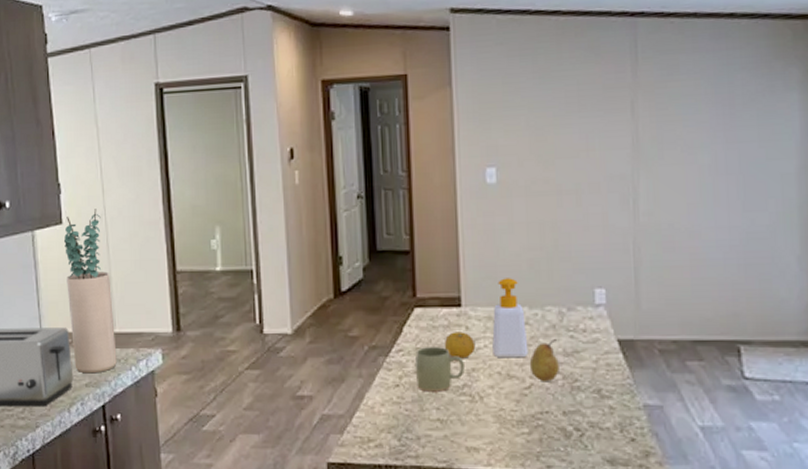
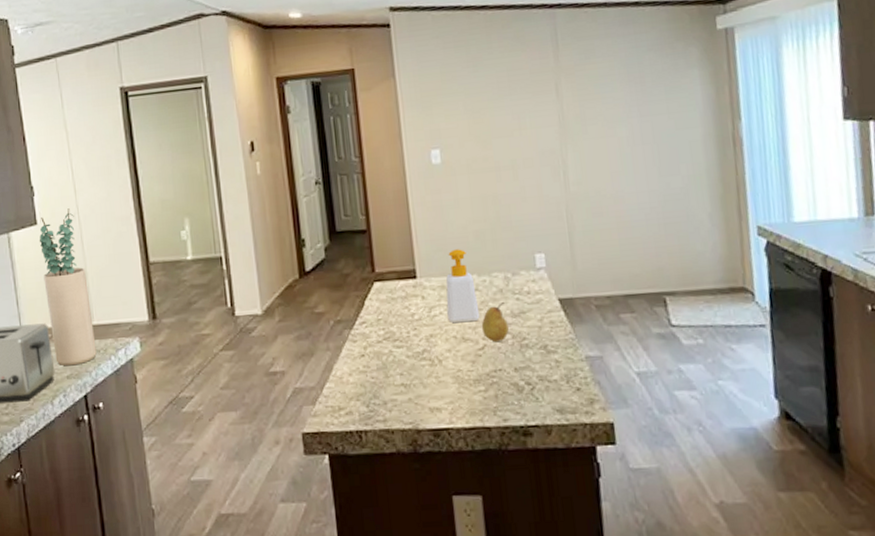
mug: present [414,347,465,392] -> none [377,317,423,360]
fruit: present [444,332,476,359] -> none [403,301,432,326]

